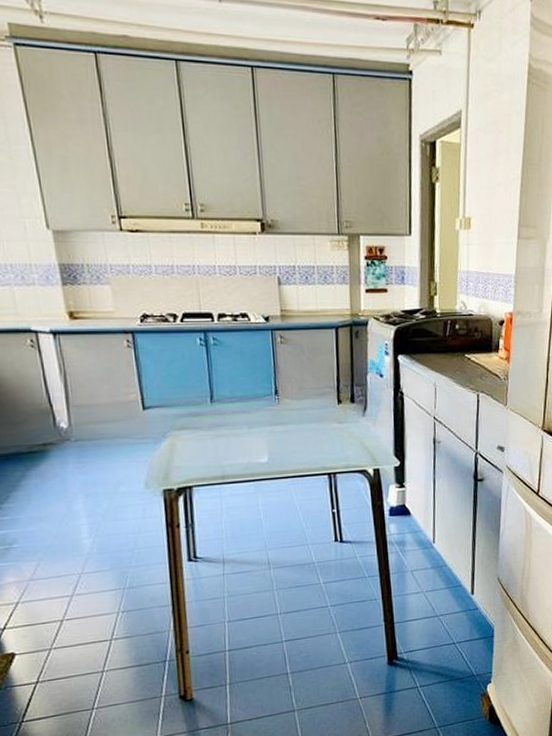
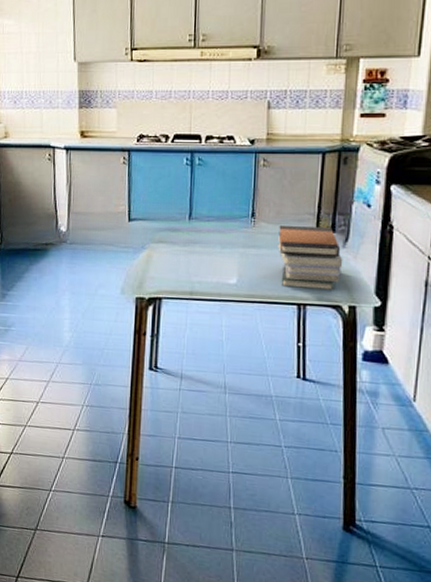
book stack: none [302,399,365,459] -> present [278,224,343,291]

